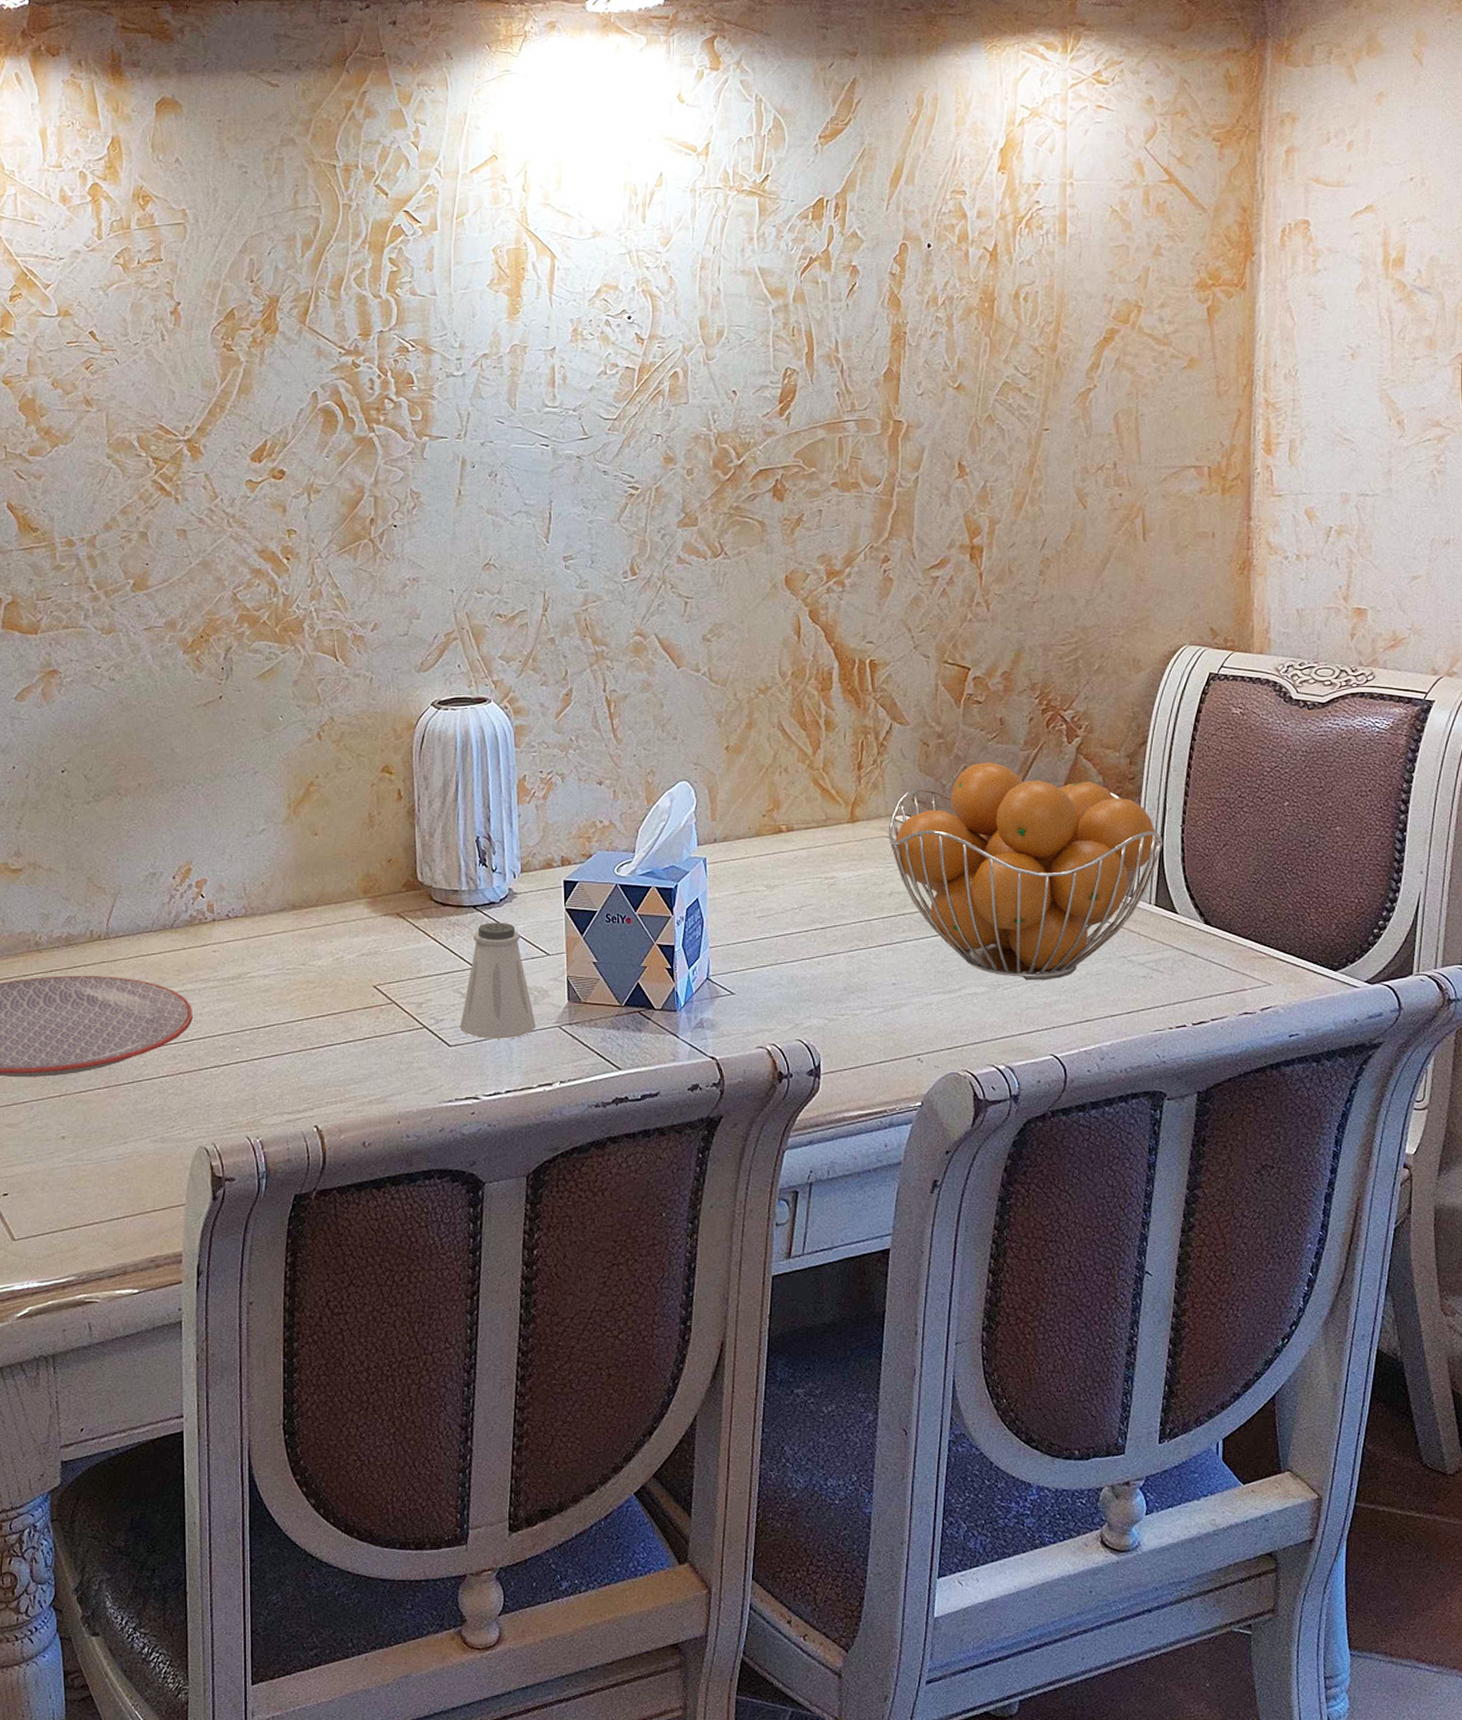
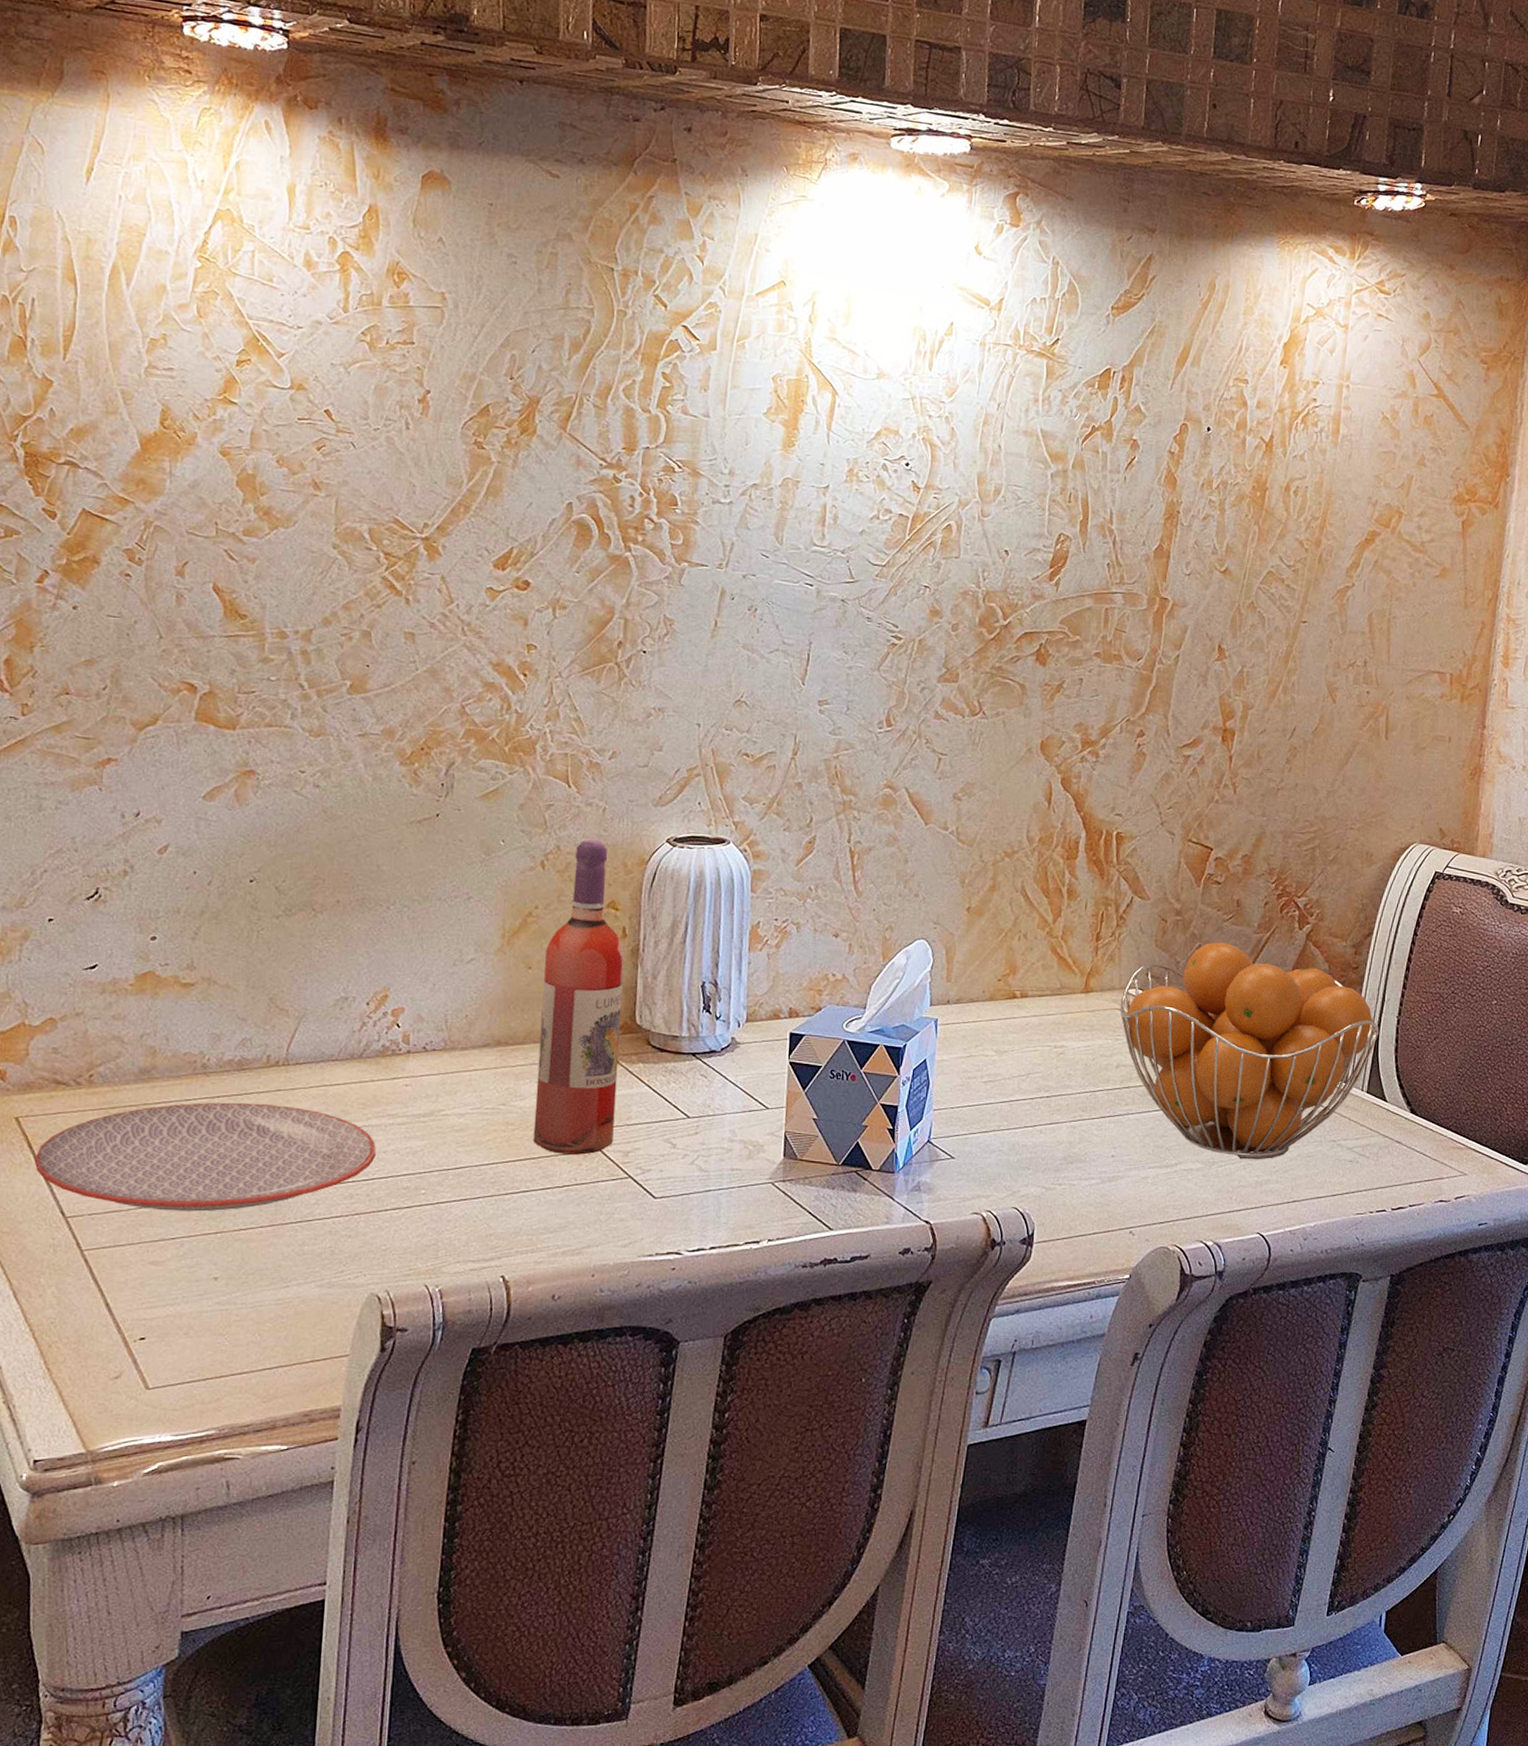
wine bottle: none [329,709,406,1009] -> present [533,840,625,1155]
saltshaker: present [460,922,535,1039] -> none [668,1071,748,1193]

